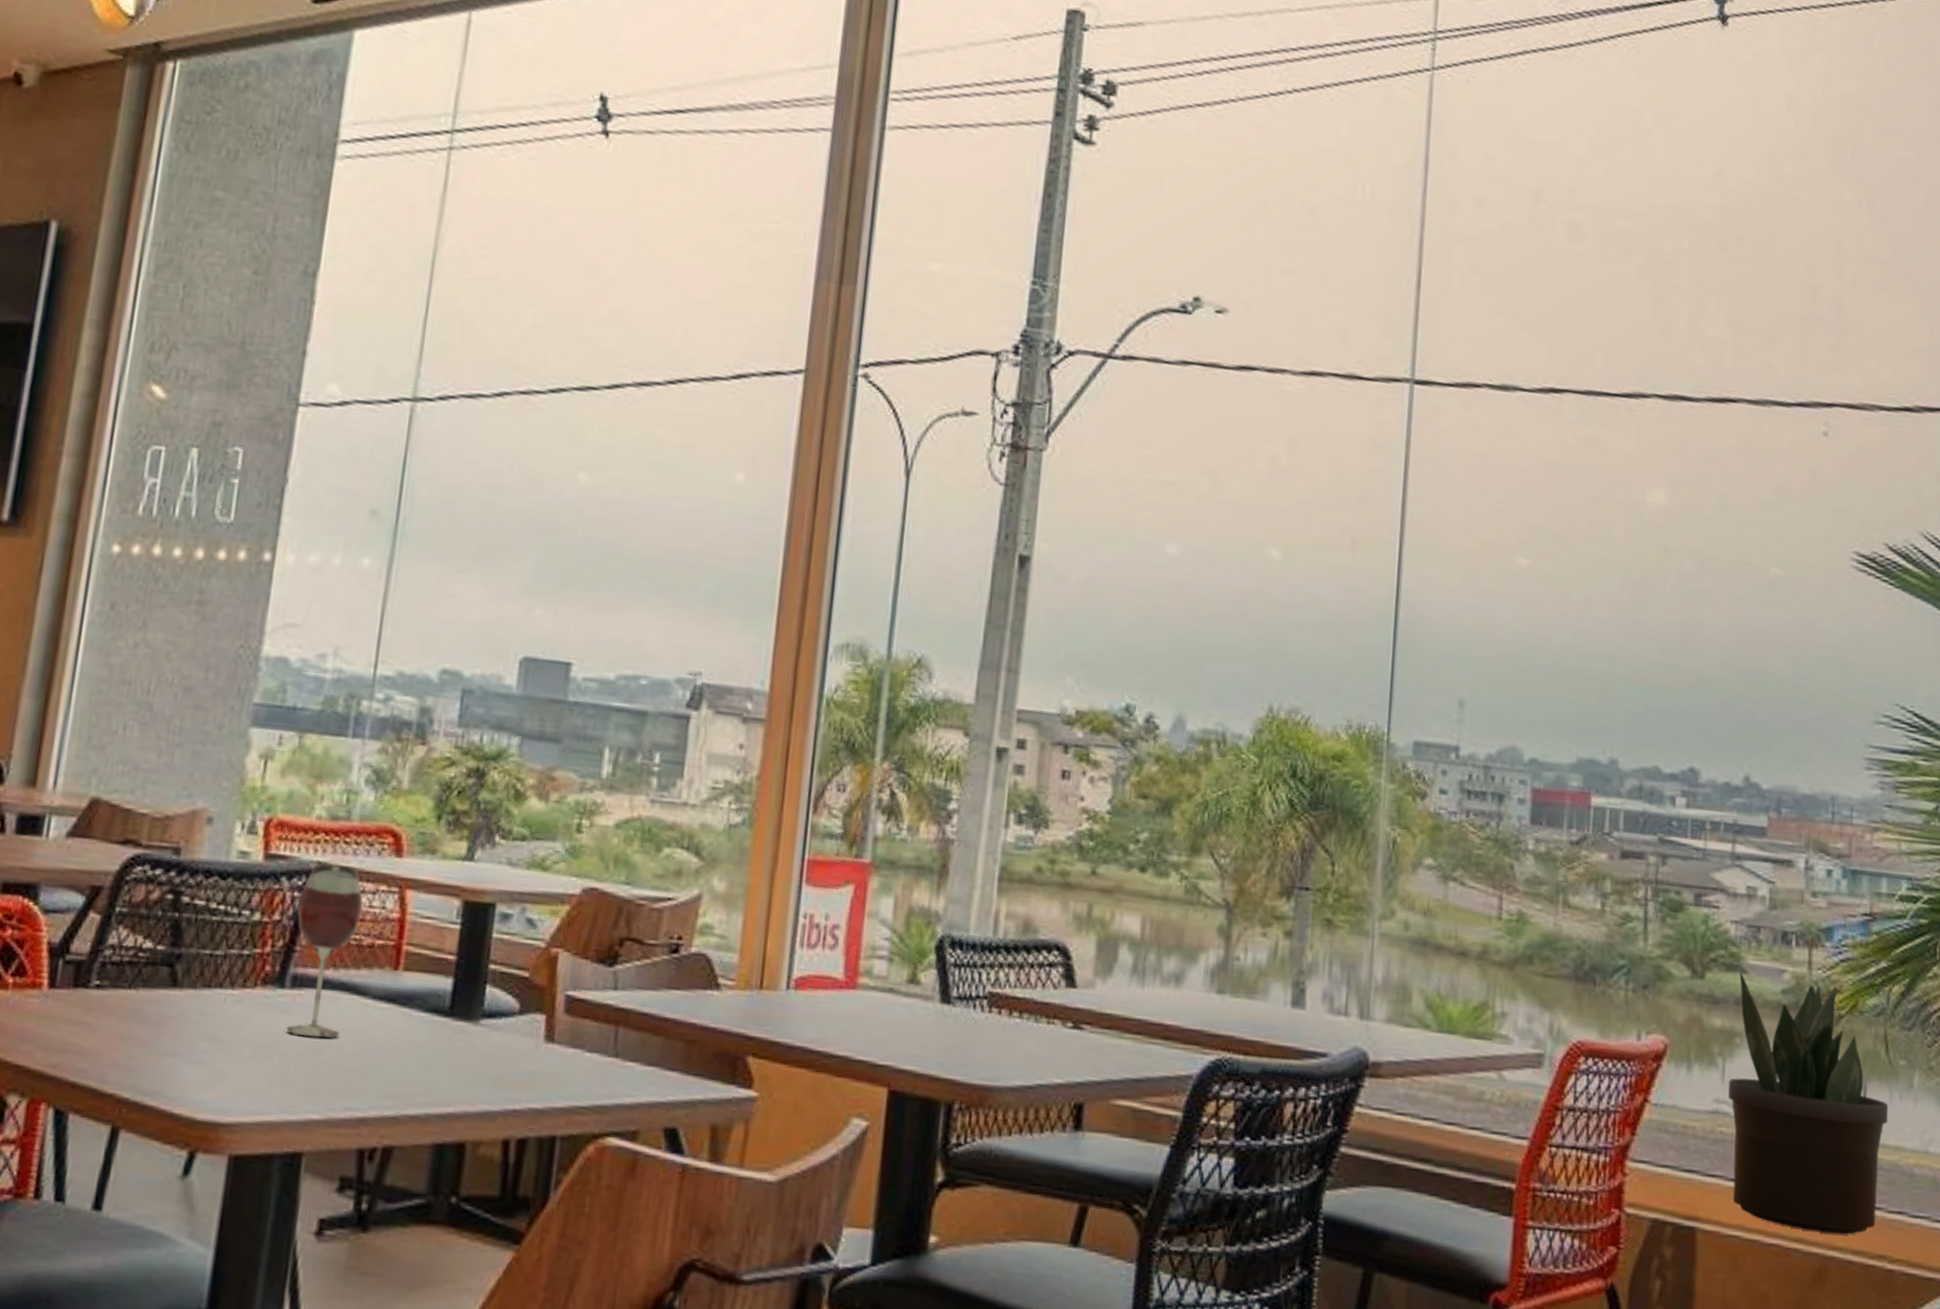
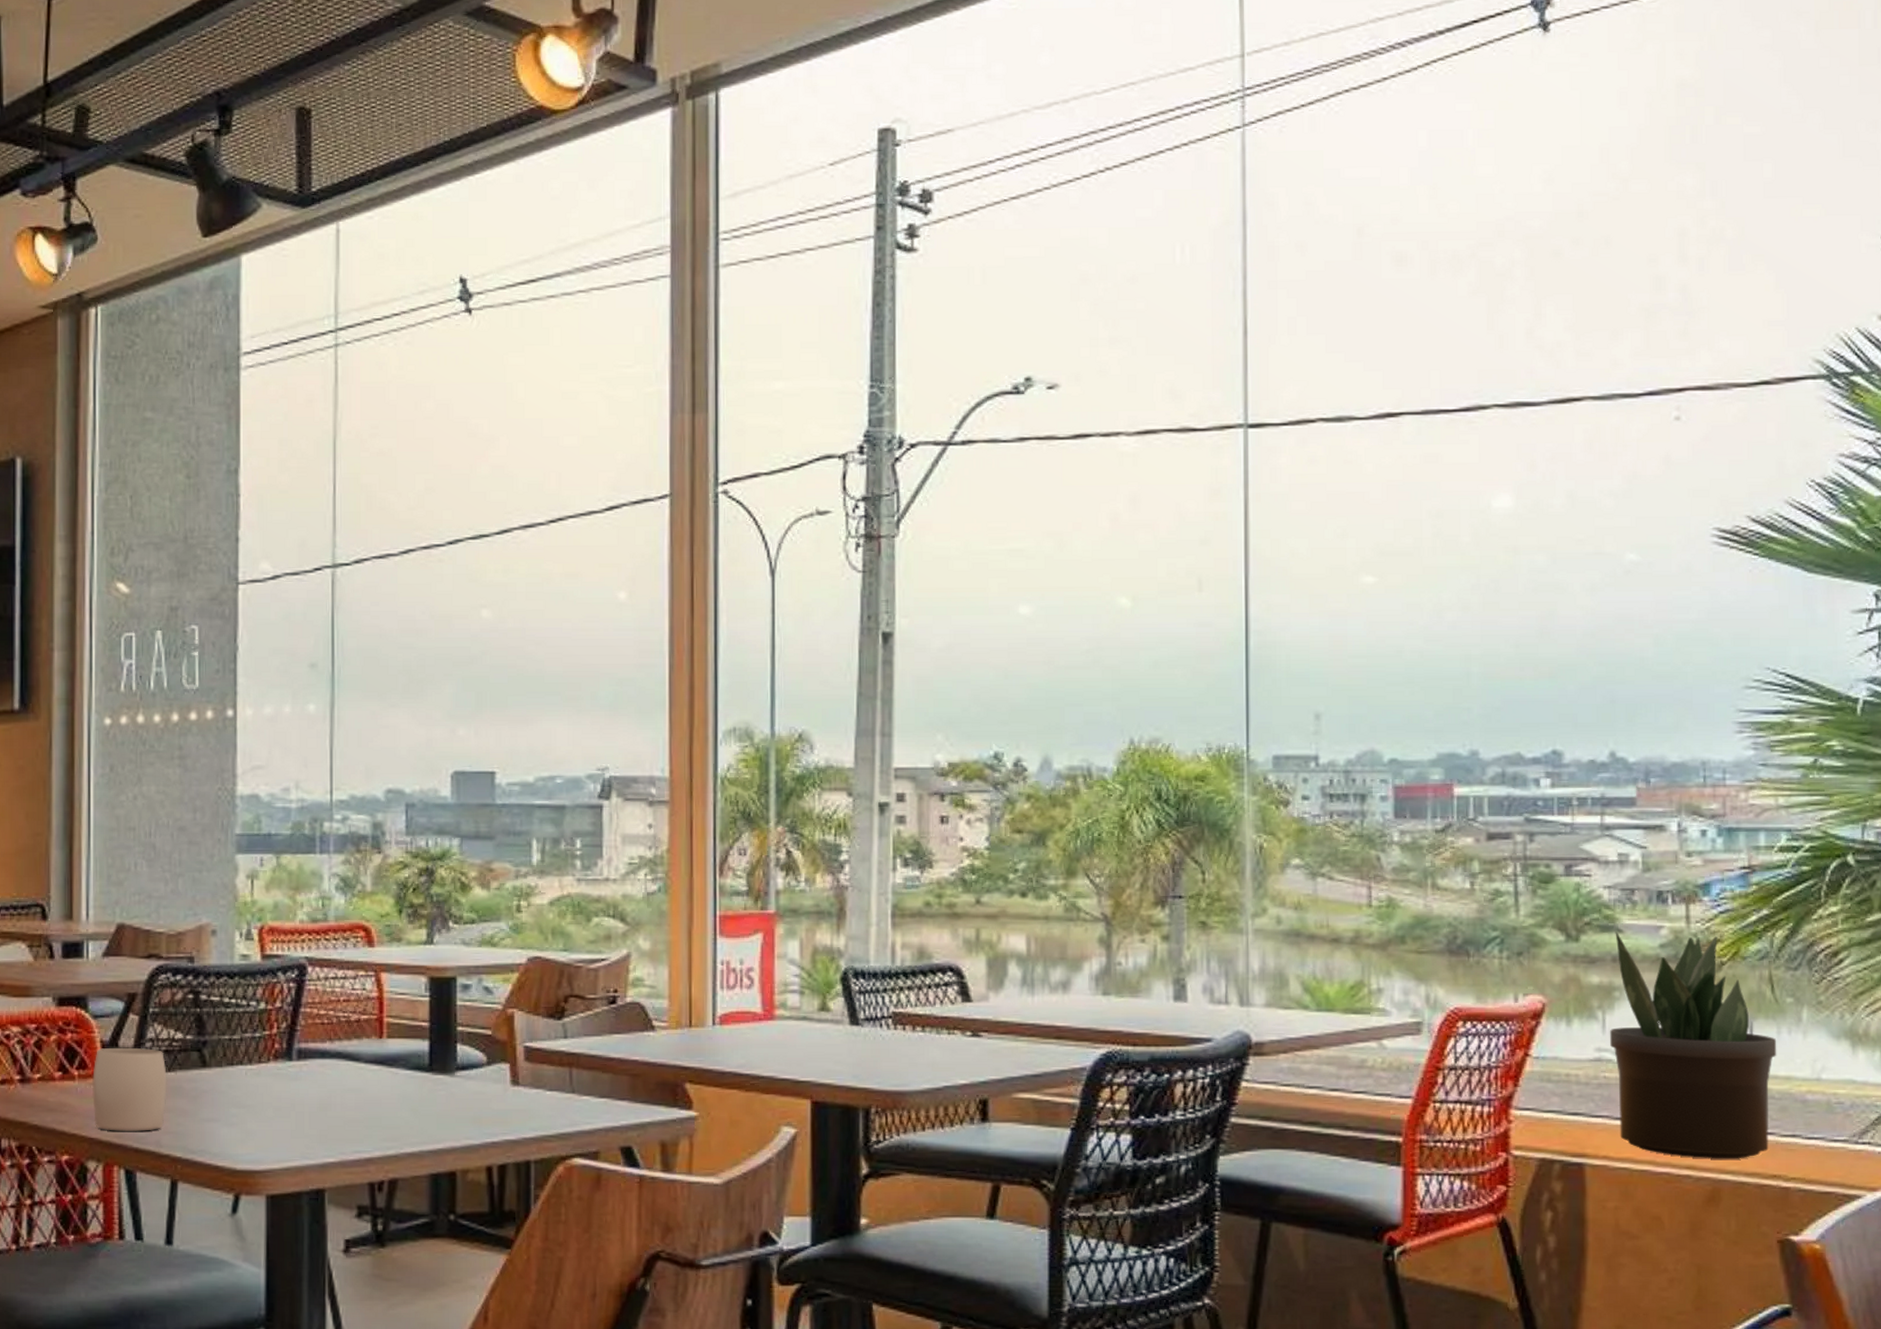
mug: none [24,952,127,1062] -> present [91,1047,167,1131]
wineglass: present [286,863,363,1038] -> none [295,959,346,1098]

